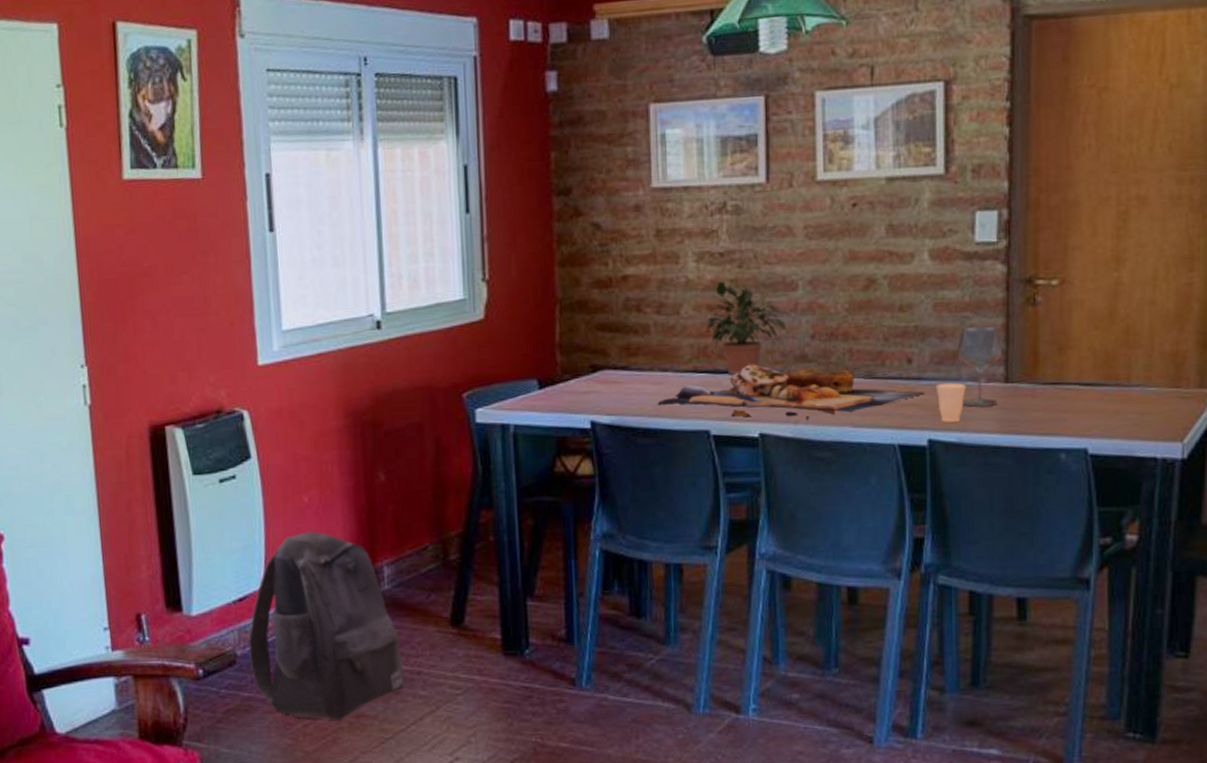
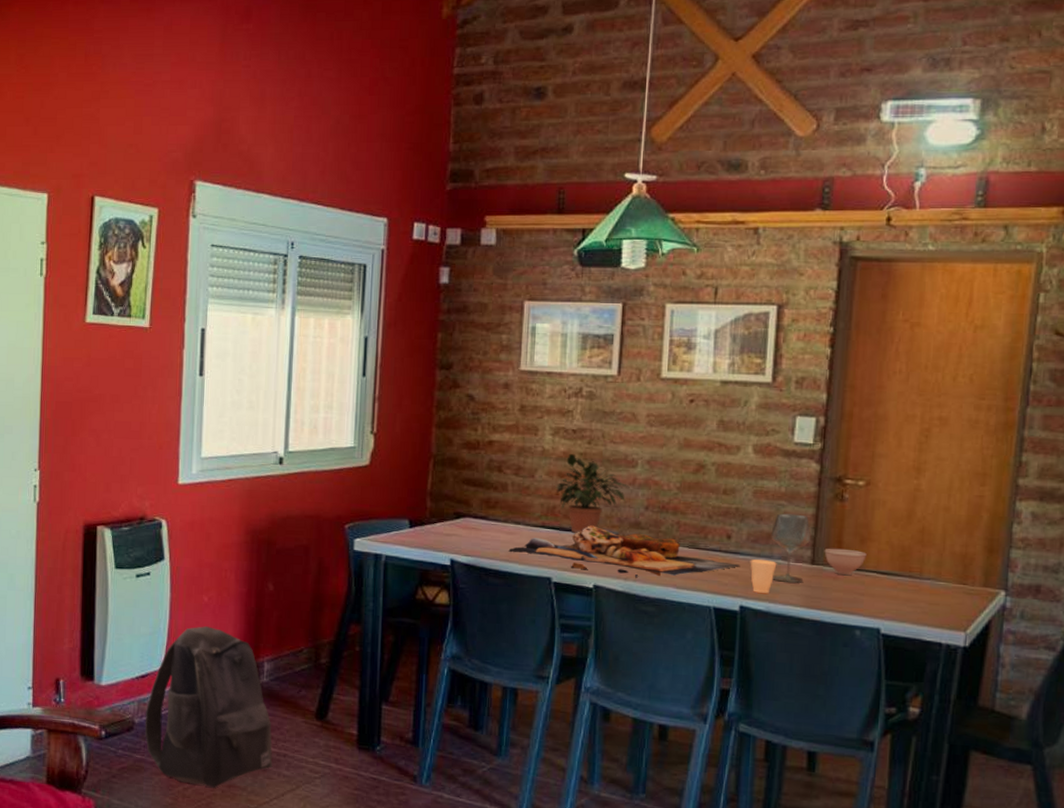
bowl: none [1018,360,1067,392] -> present [824,548,867,576]

